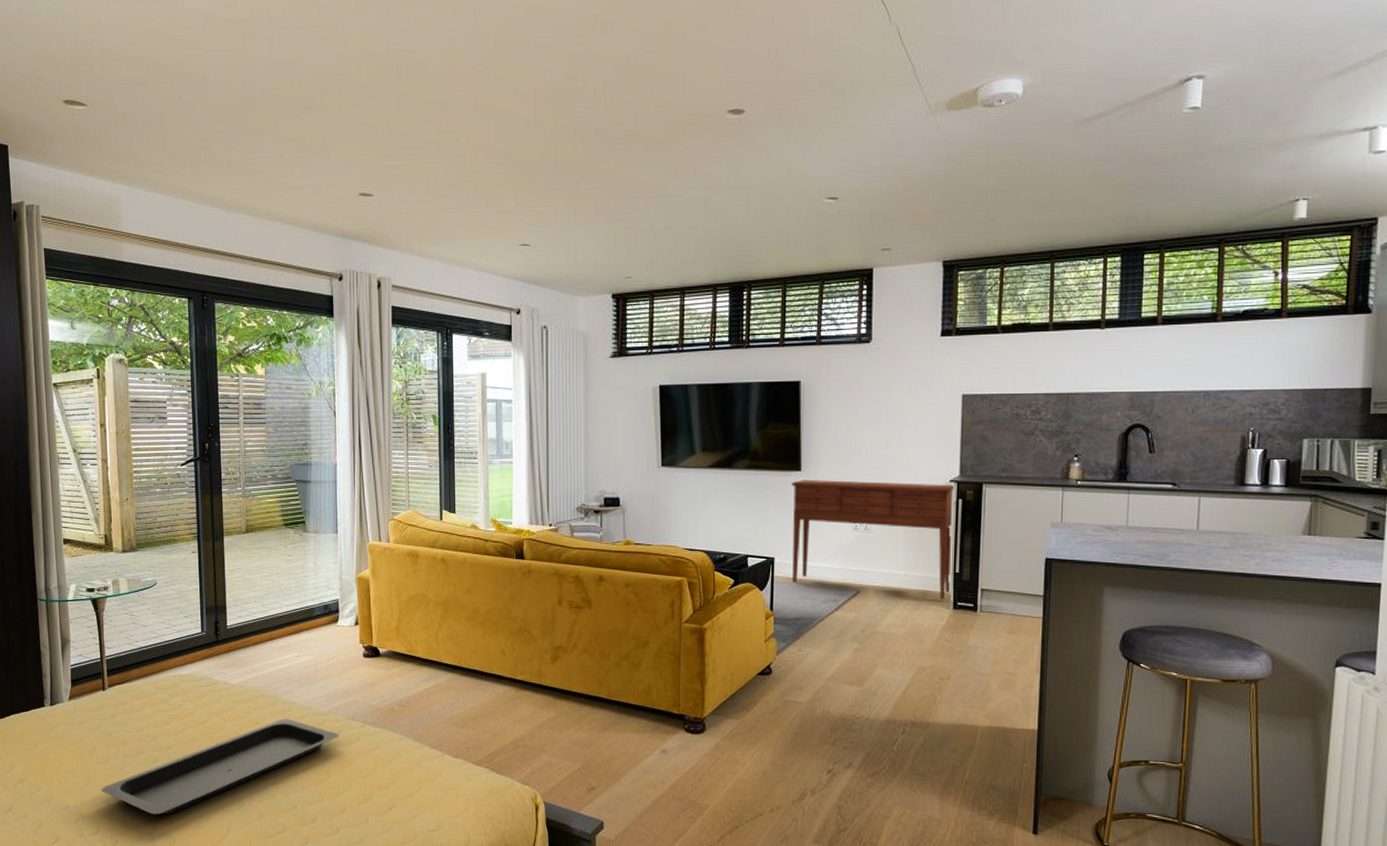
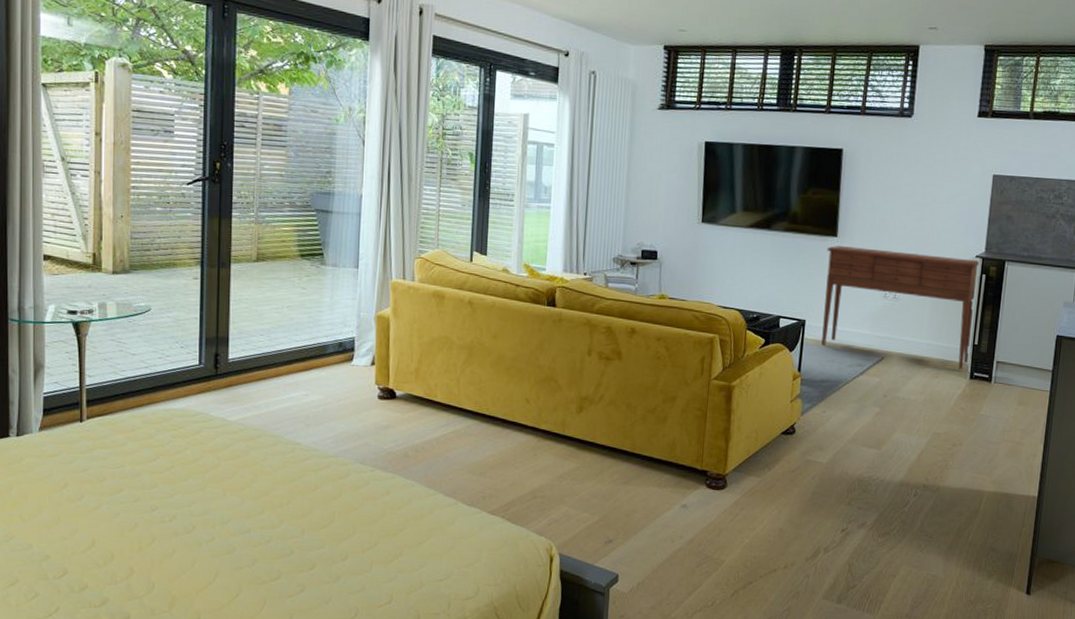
serving tray: present [101,719,339,815] -> none [71,460,346,558]

